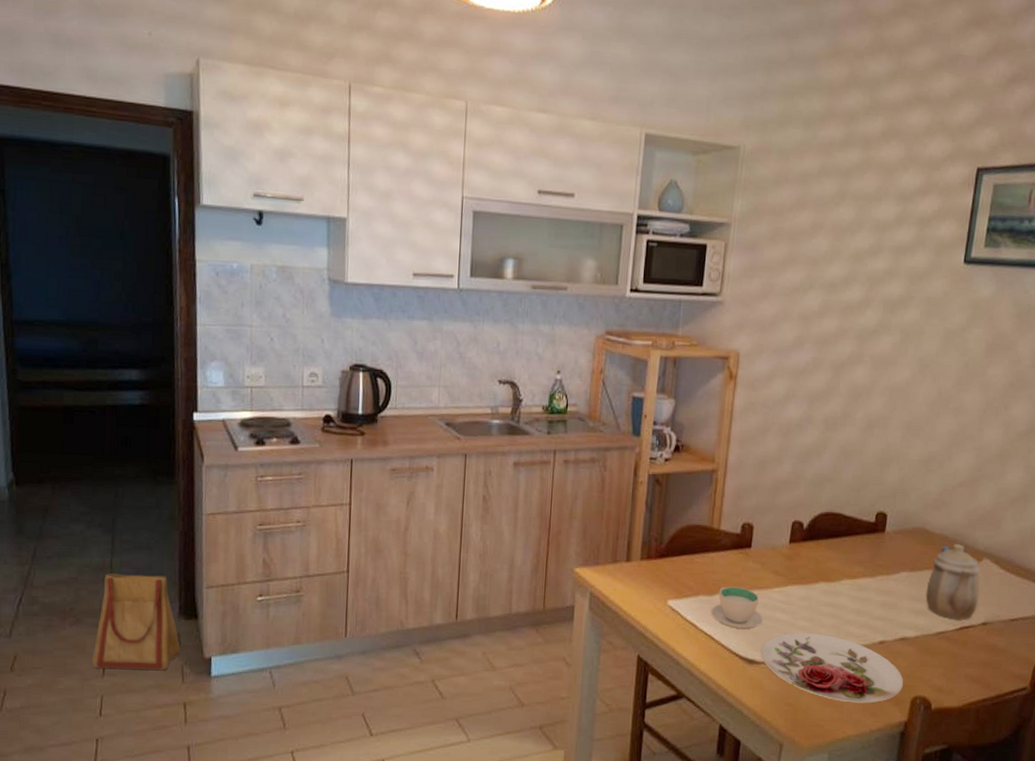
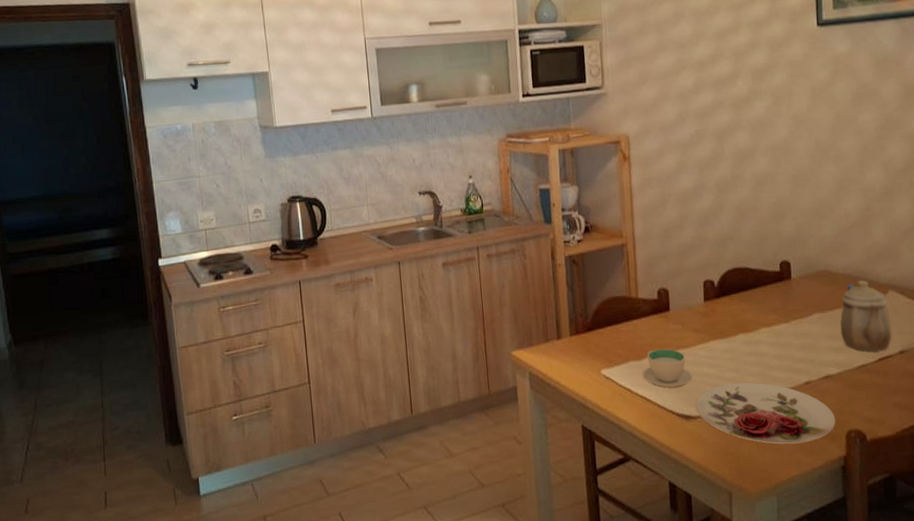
shopping bag: present [92,573,181,671] -> none [95,408,171,502]

